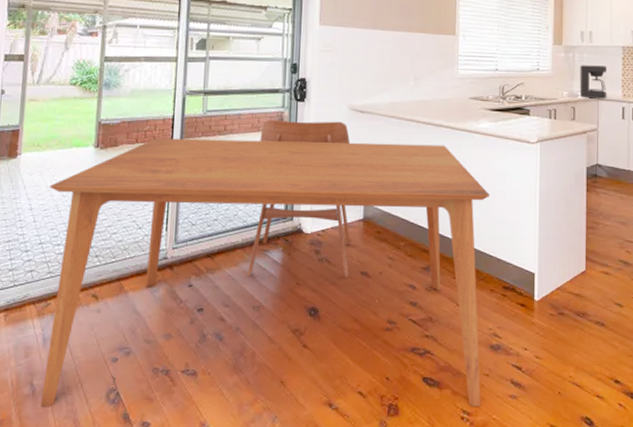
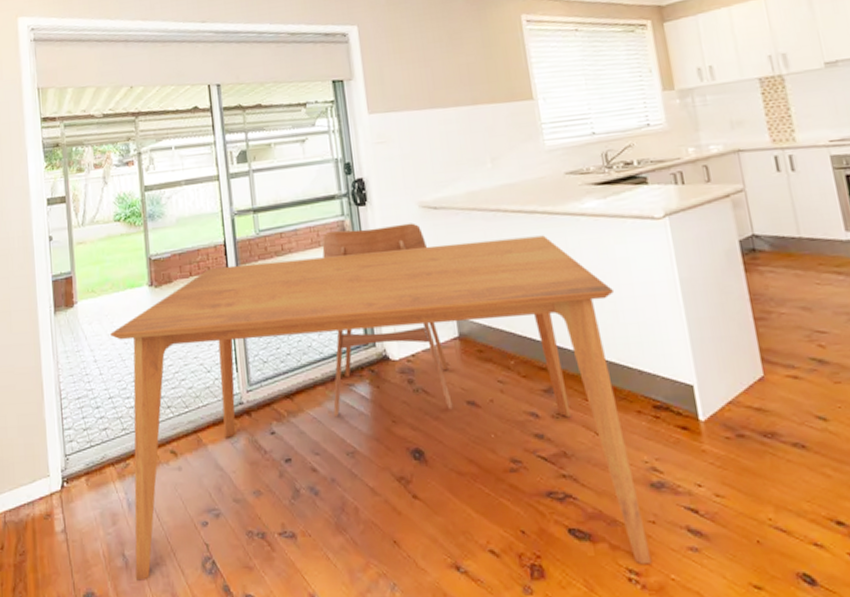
coffee maker: present [579,65,607,99] -> none [704,106,750,153]

